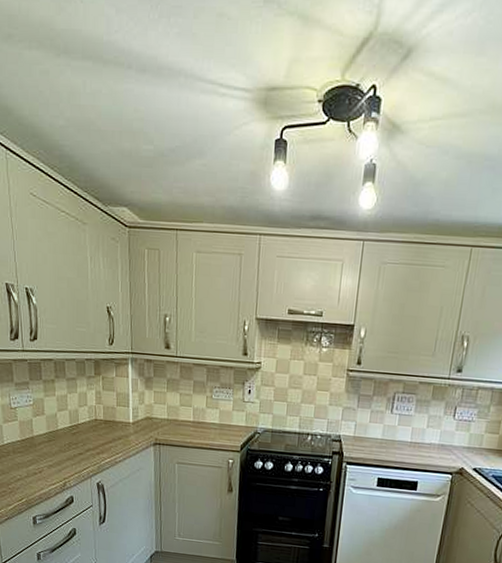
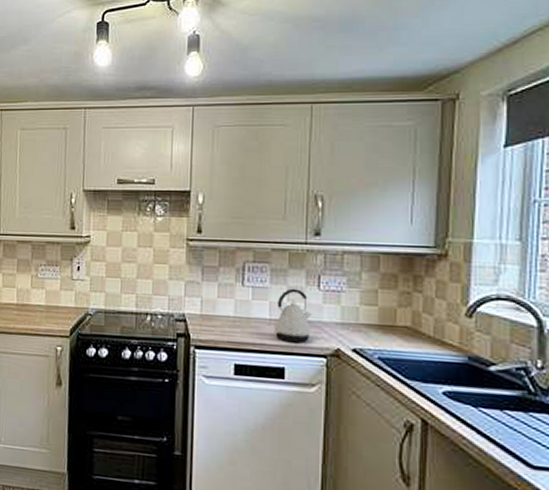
kettle: none [412,417,446,463] -> present [274,288,313,343]

